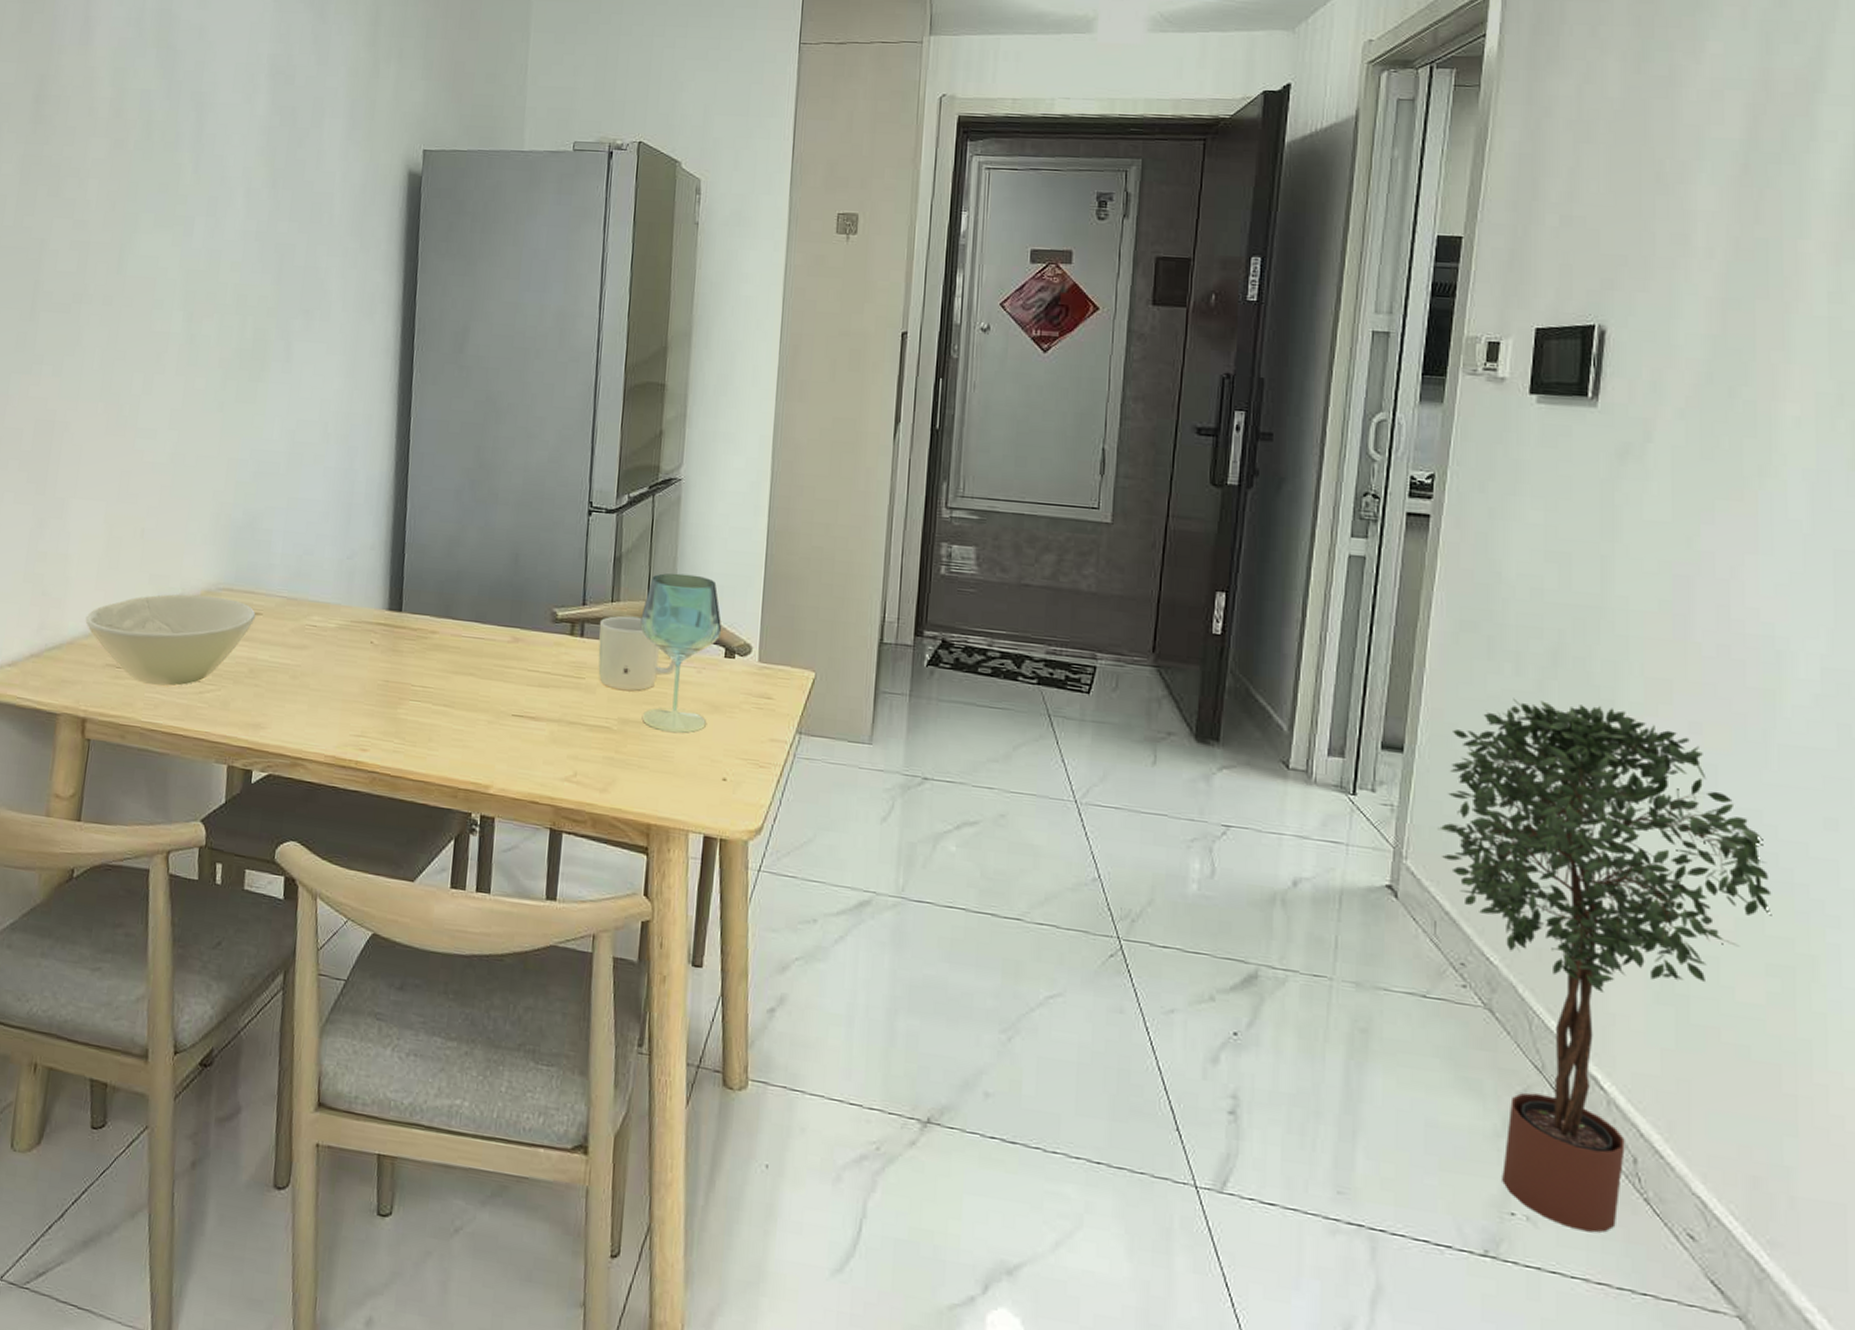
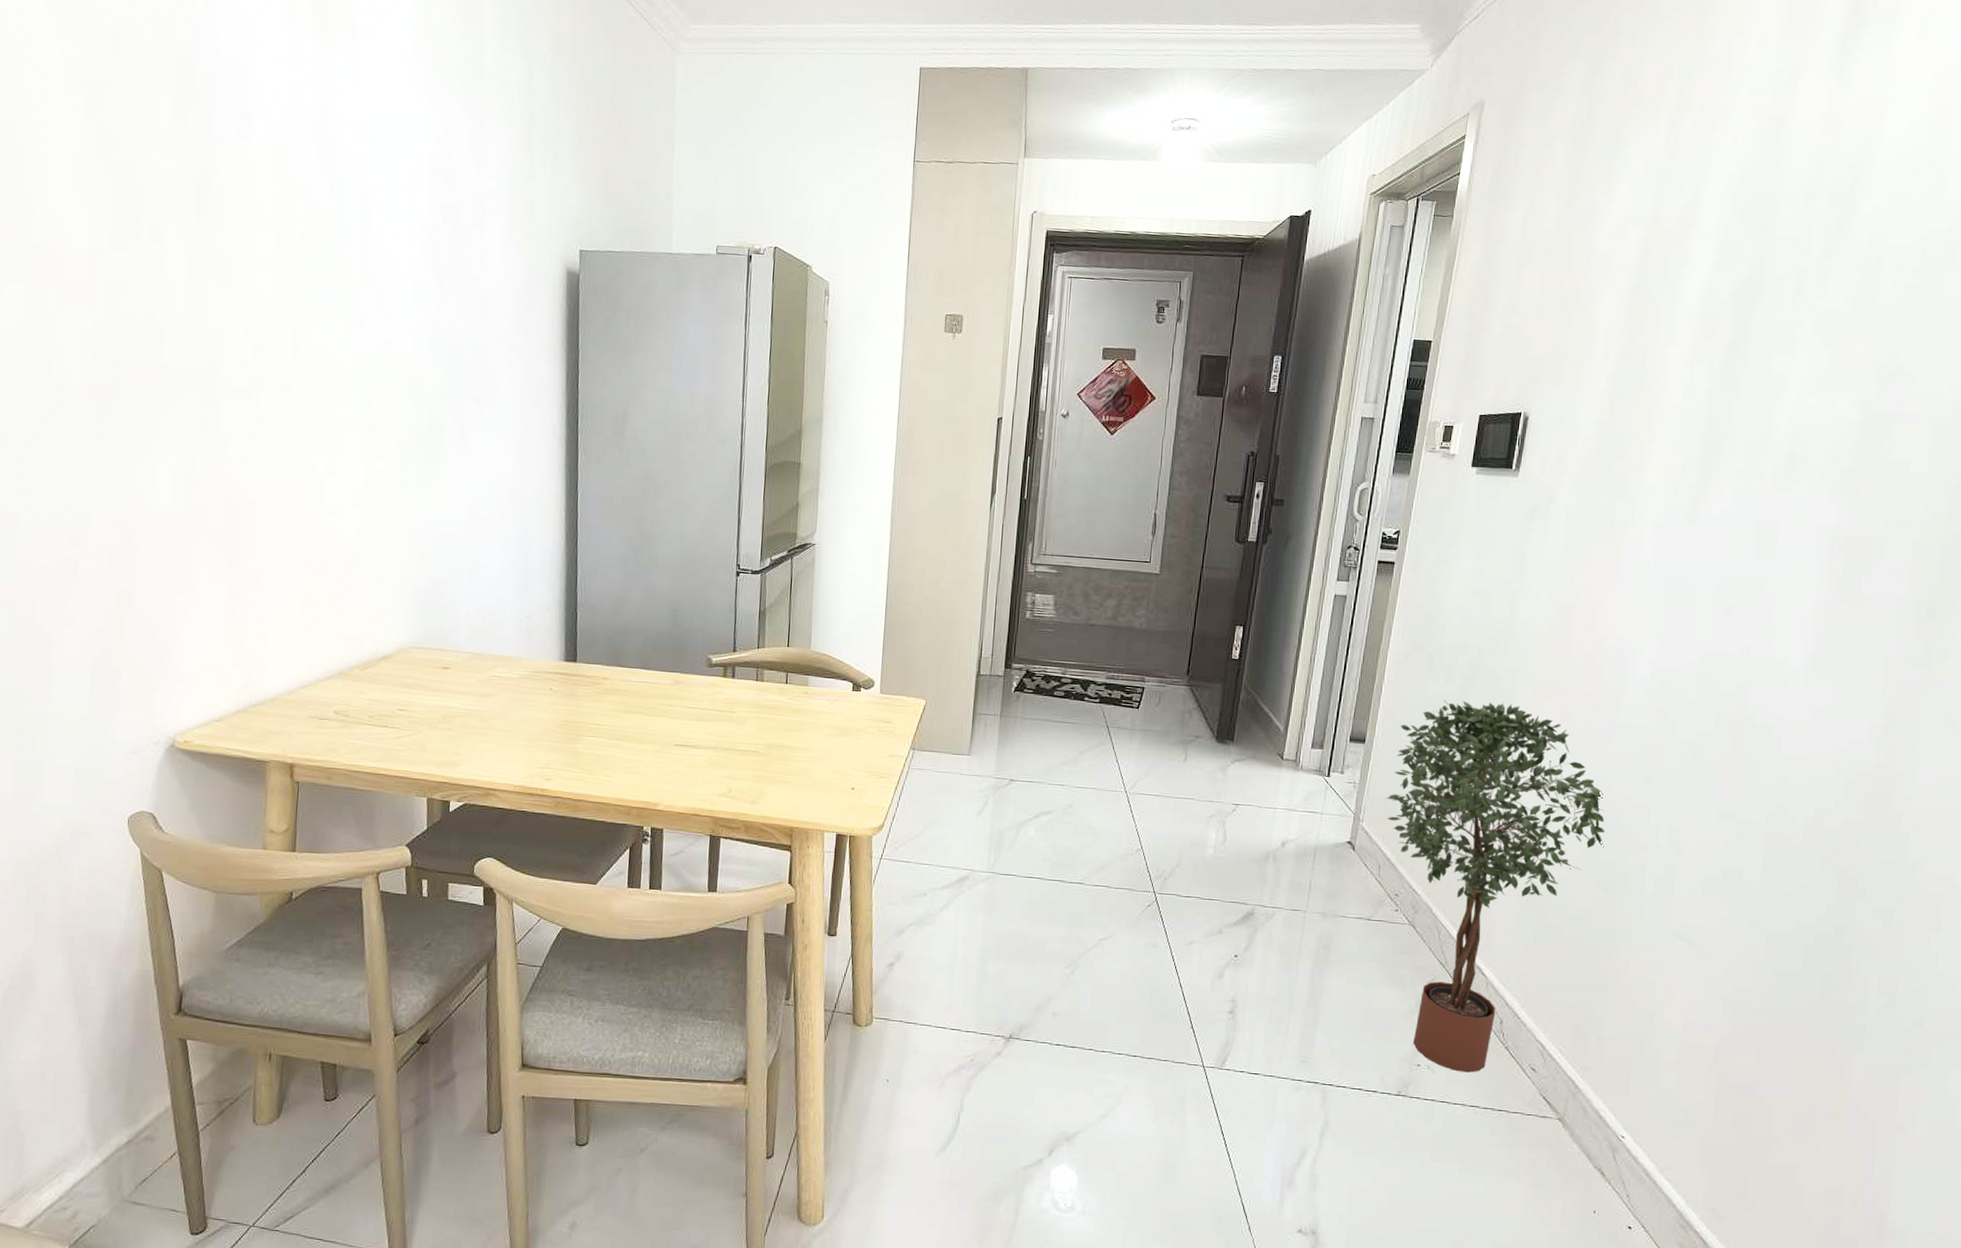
bowl: present [85,594,256,687] -> none [286,653,446,734]
mug: present [598,615,677,692] -> none [747,659,813,722]
wine glass: present [640,573,722,734] -> none [782,622,850,754]

